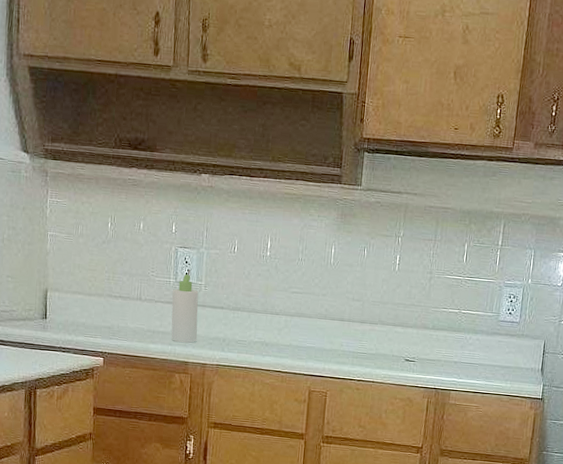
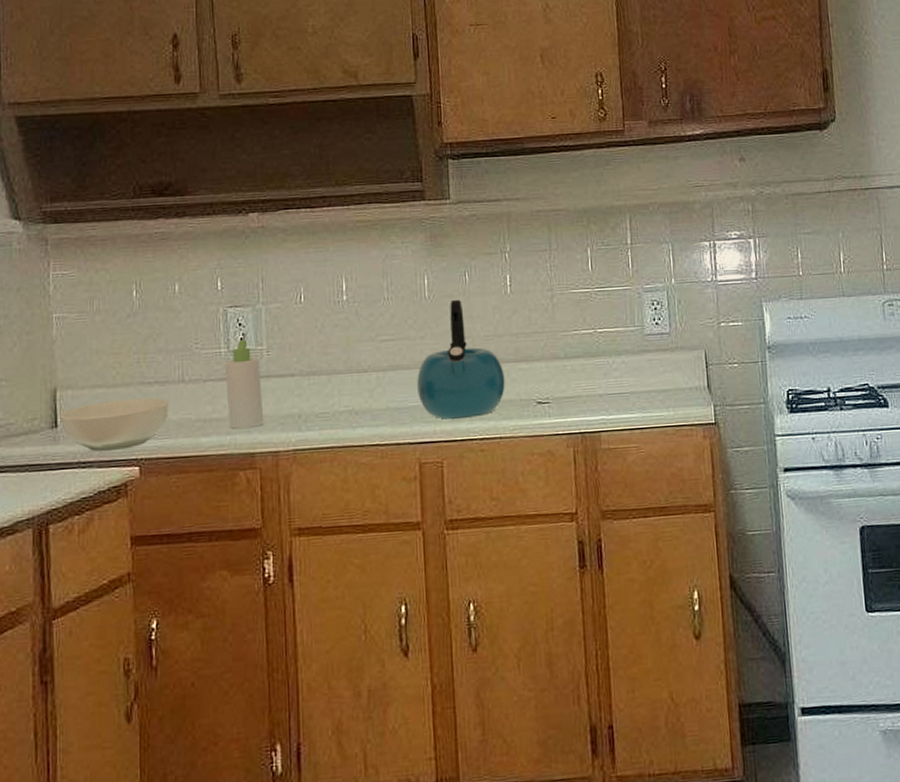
bowl: none [48,305,130,344] -> present [59,397,170,452]
kettle: none [315,269,384,363] -> present [417,299,505,419]

